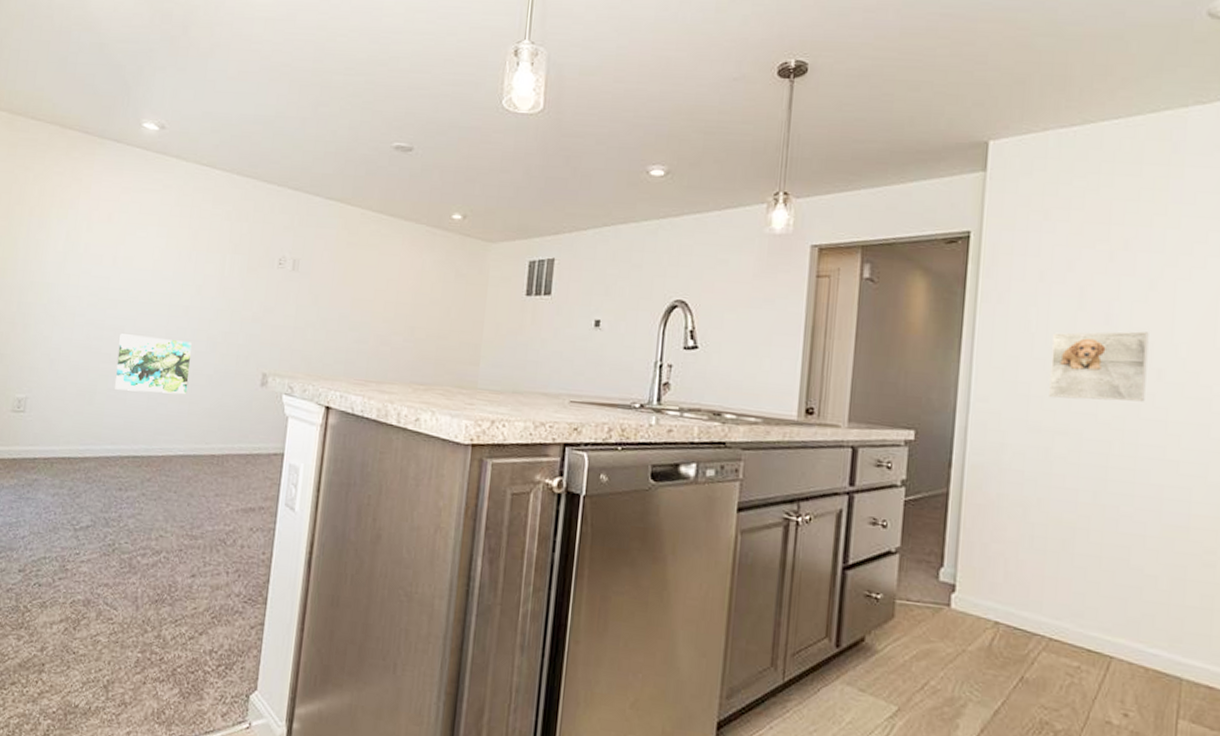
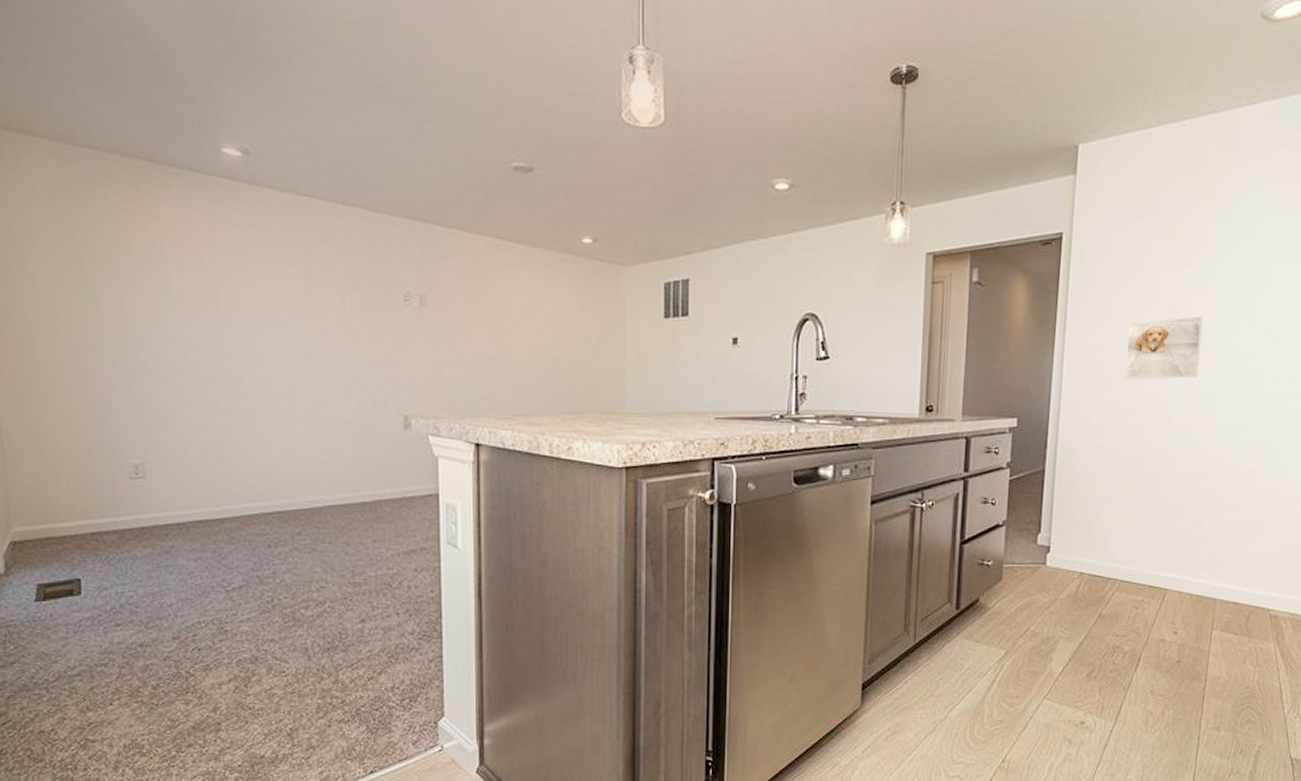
wall art: present [115,334,192,395] -> none [239,386,326,446]

